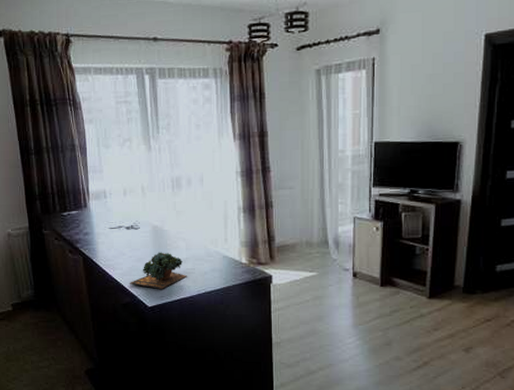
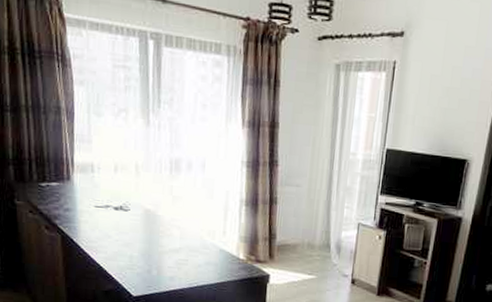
succulent plant: present [129,252,187,289] -> none [113,238,179,279]

